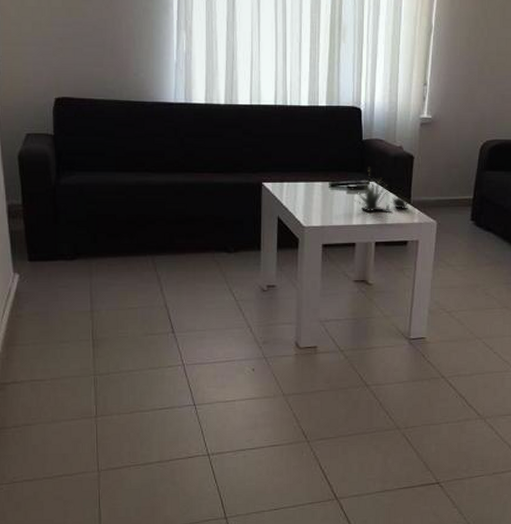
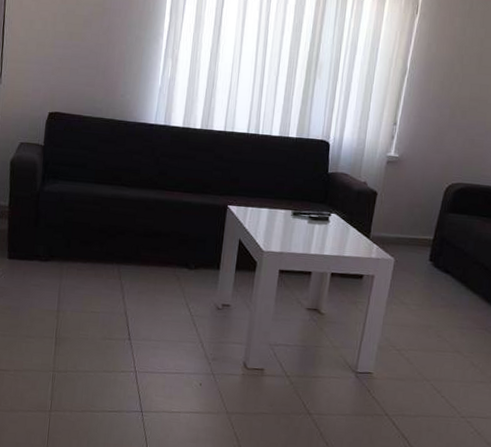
succulent plant: present [351,167,409,212] -> none [312,199,369,244]

